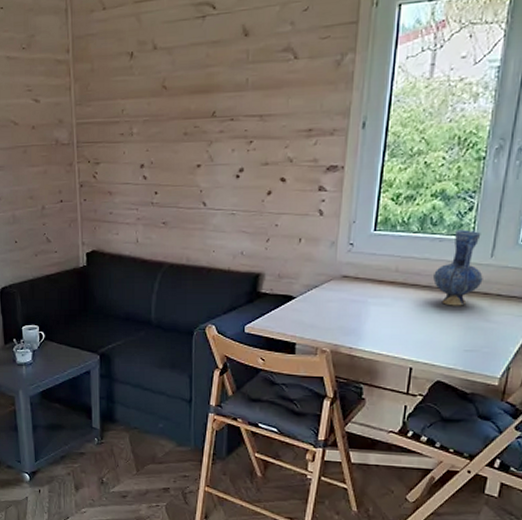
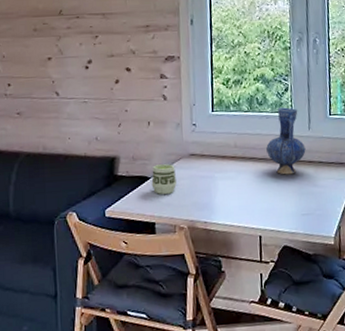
cup: none [296,285,324,315] -> present [151,164,177,194]

